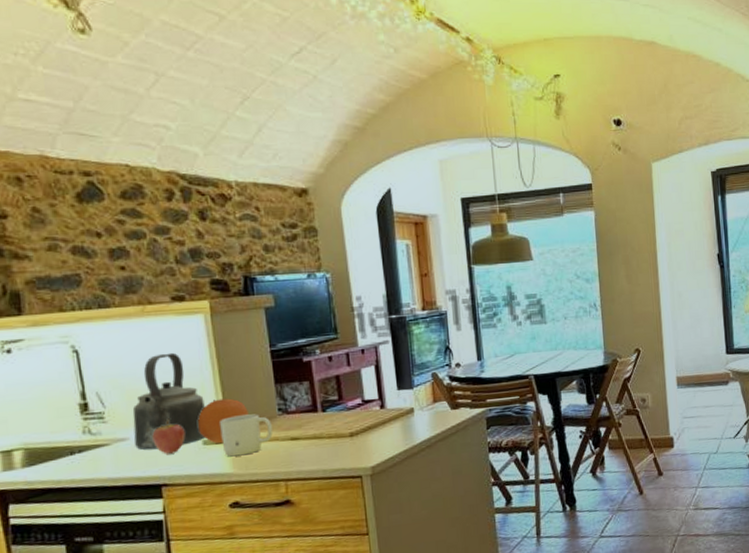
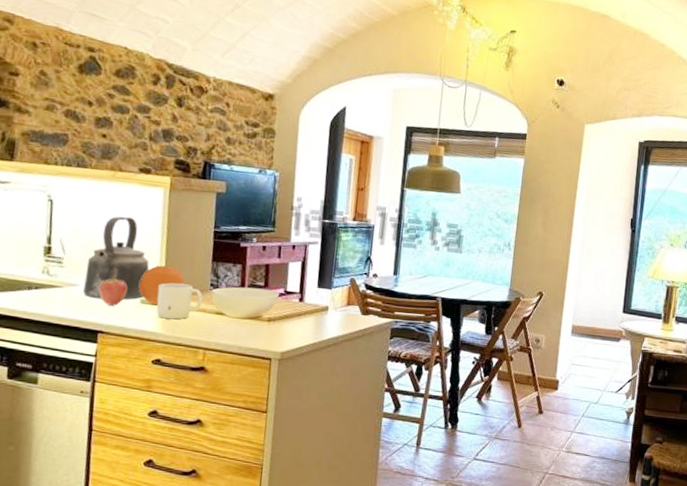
bowl: none [280,402,358,442] -> present [210,286,280,320]

